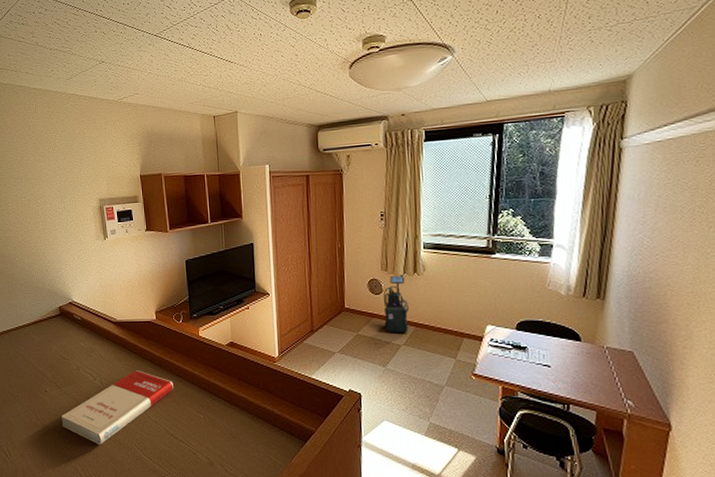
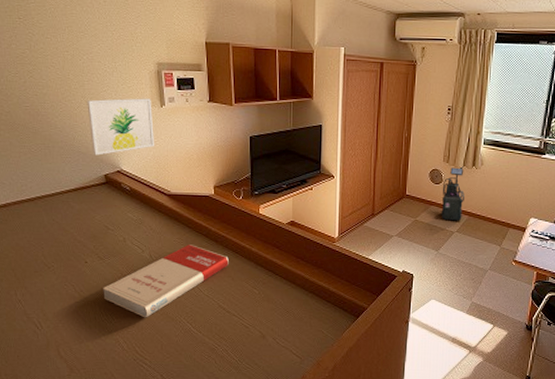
wall art: none [42,232,101,290] -> present [87,98,155,155]

